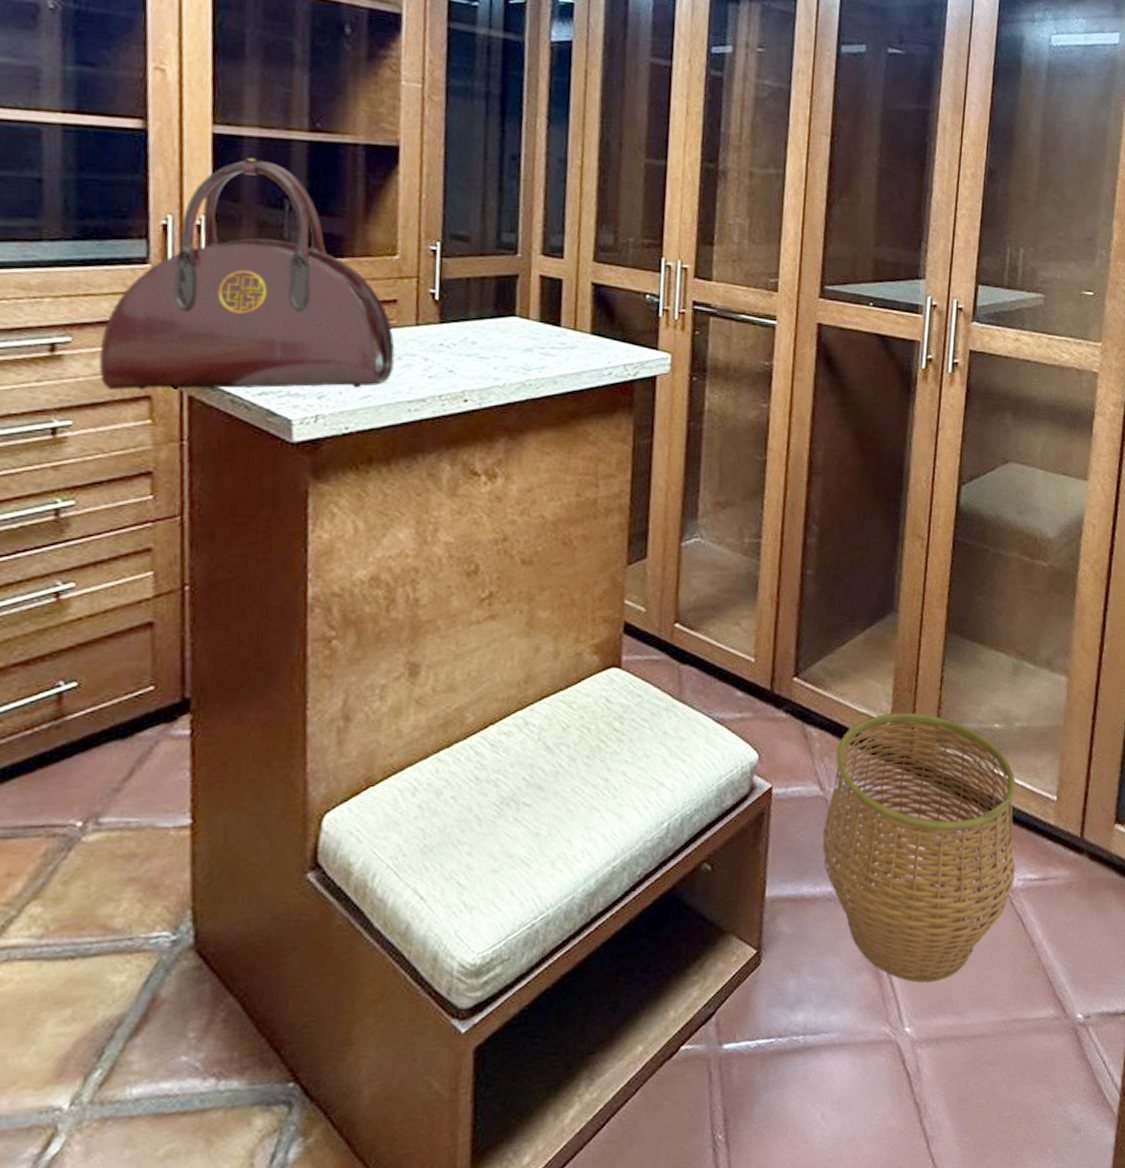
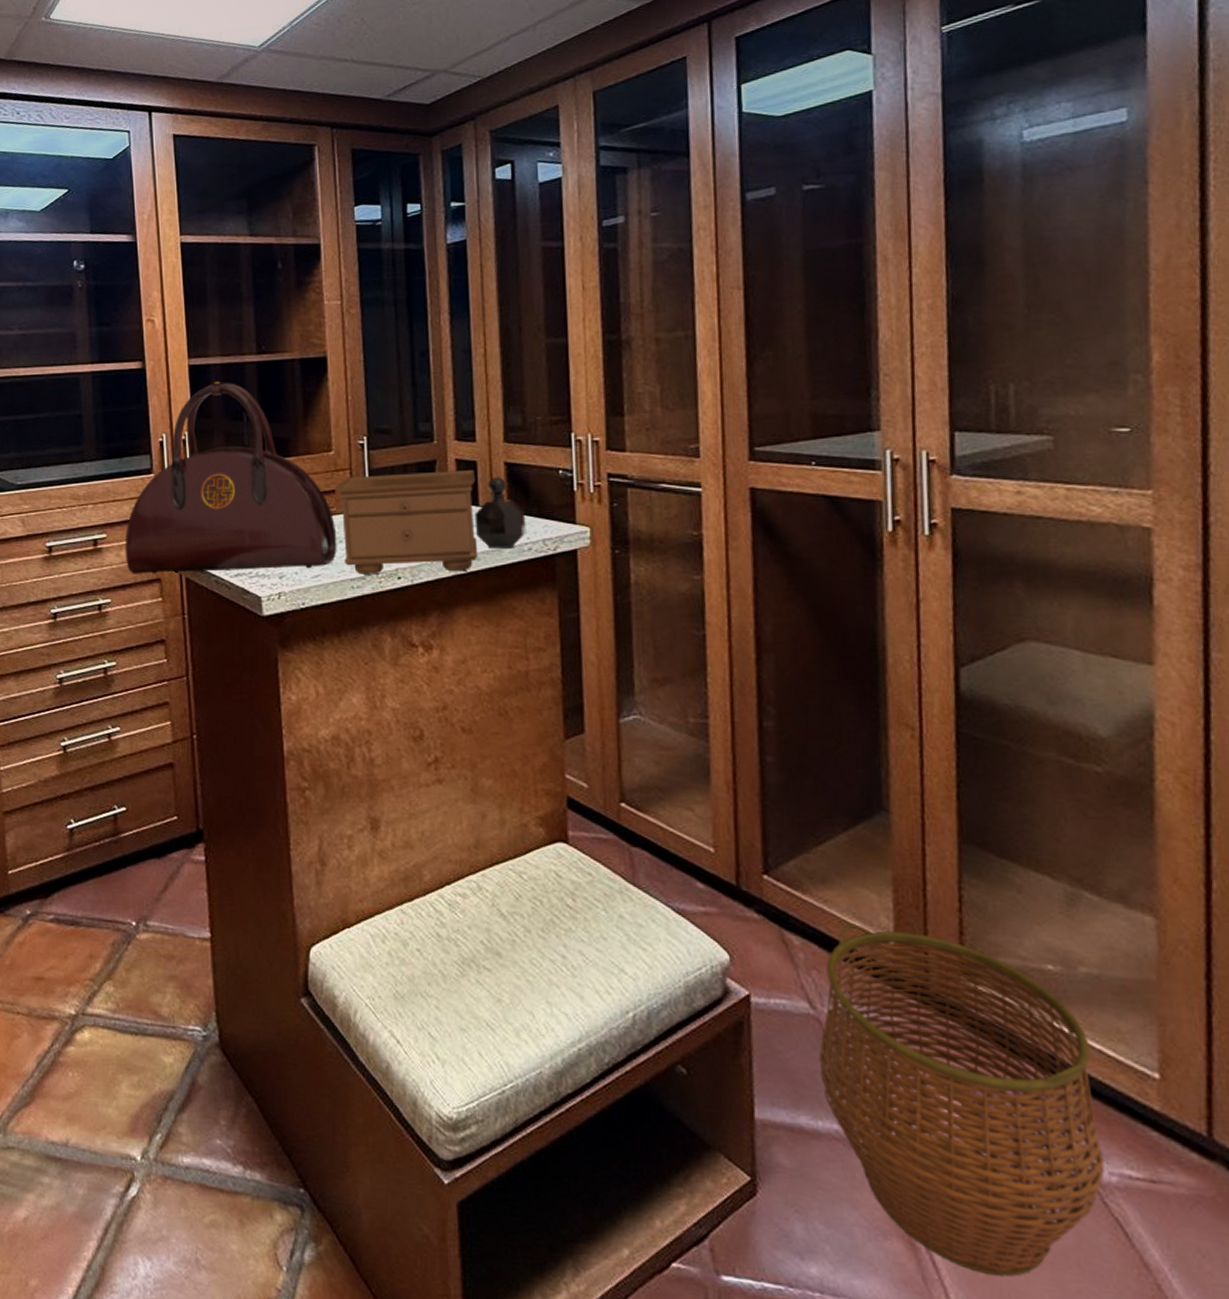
jewelry box: none [396,286,560,396] -> present [334,470,477,575]
perfume bottle: none [554,297,609,373] -> present [474,477,526,549]

